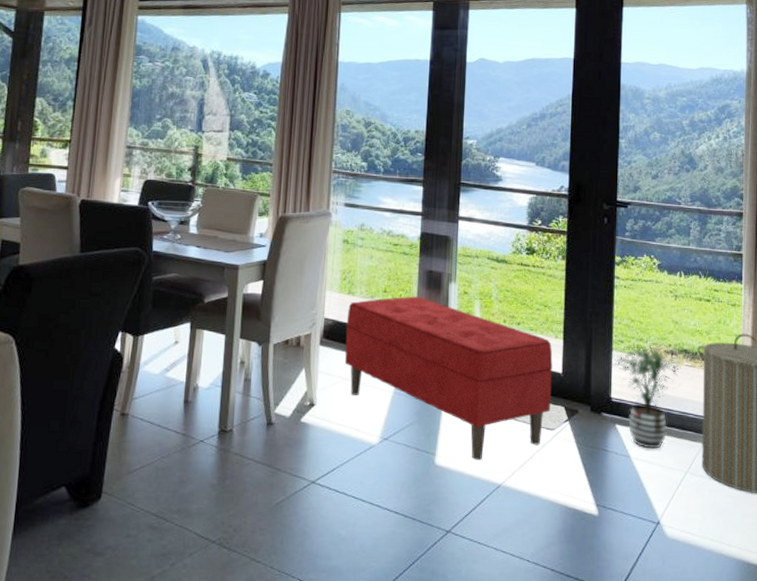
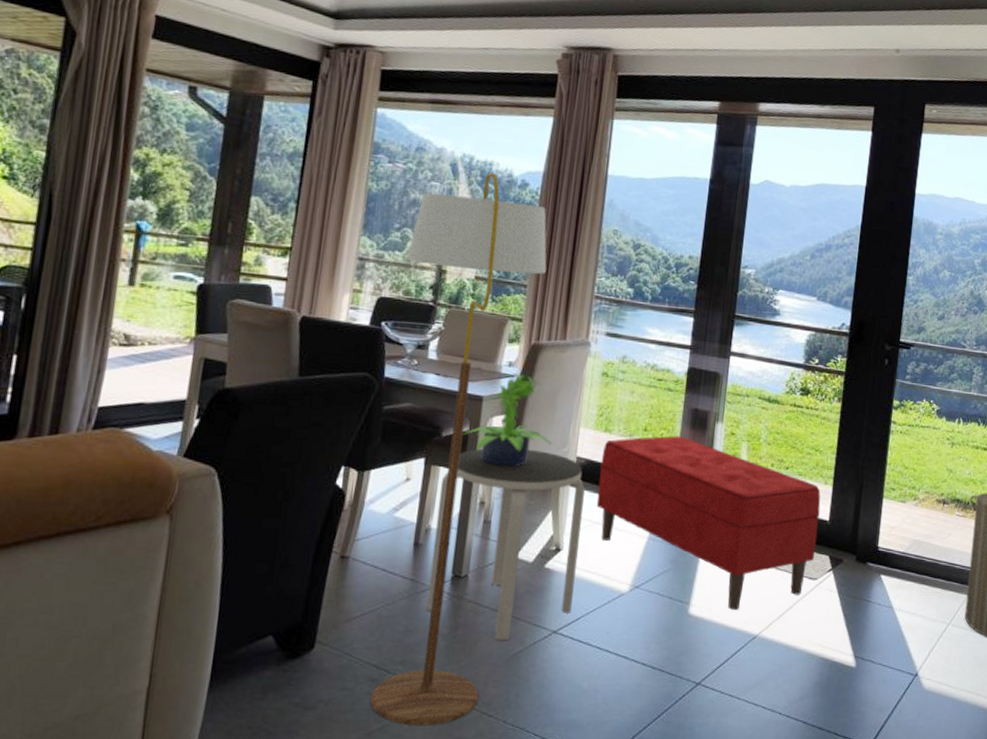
floor lamp: none [151,66,289,572] -> present [369,172,547,726]
side table: none [197,313,333,490] -> present [426,448,585,640]
potted plant: none [223,243,301,329] -> present [463,373,552,467]
potted plant: present [611,343,681,449] -> none [880,491,952,600]

